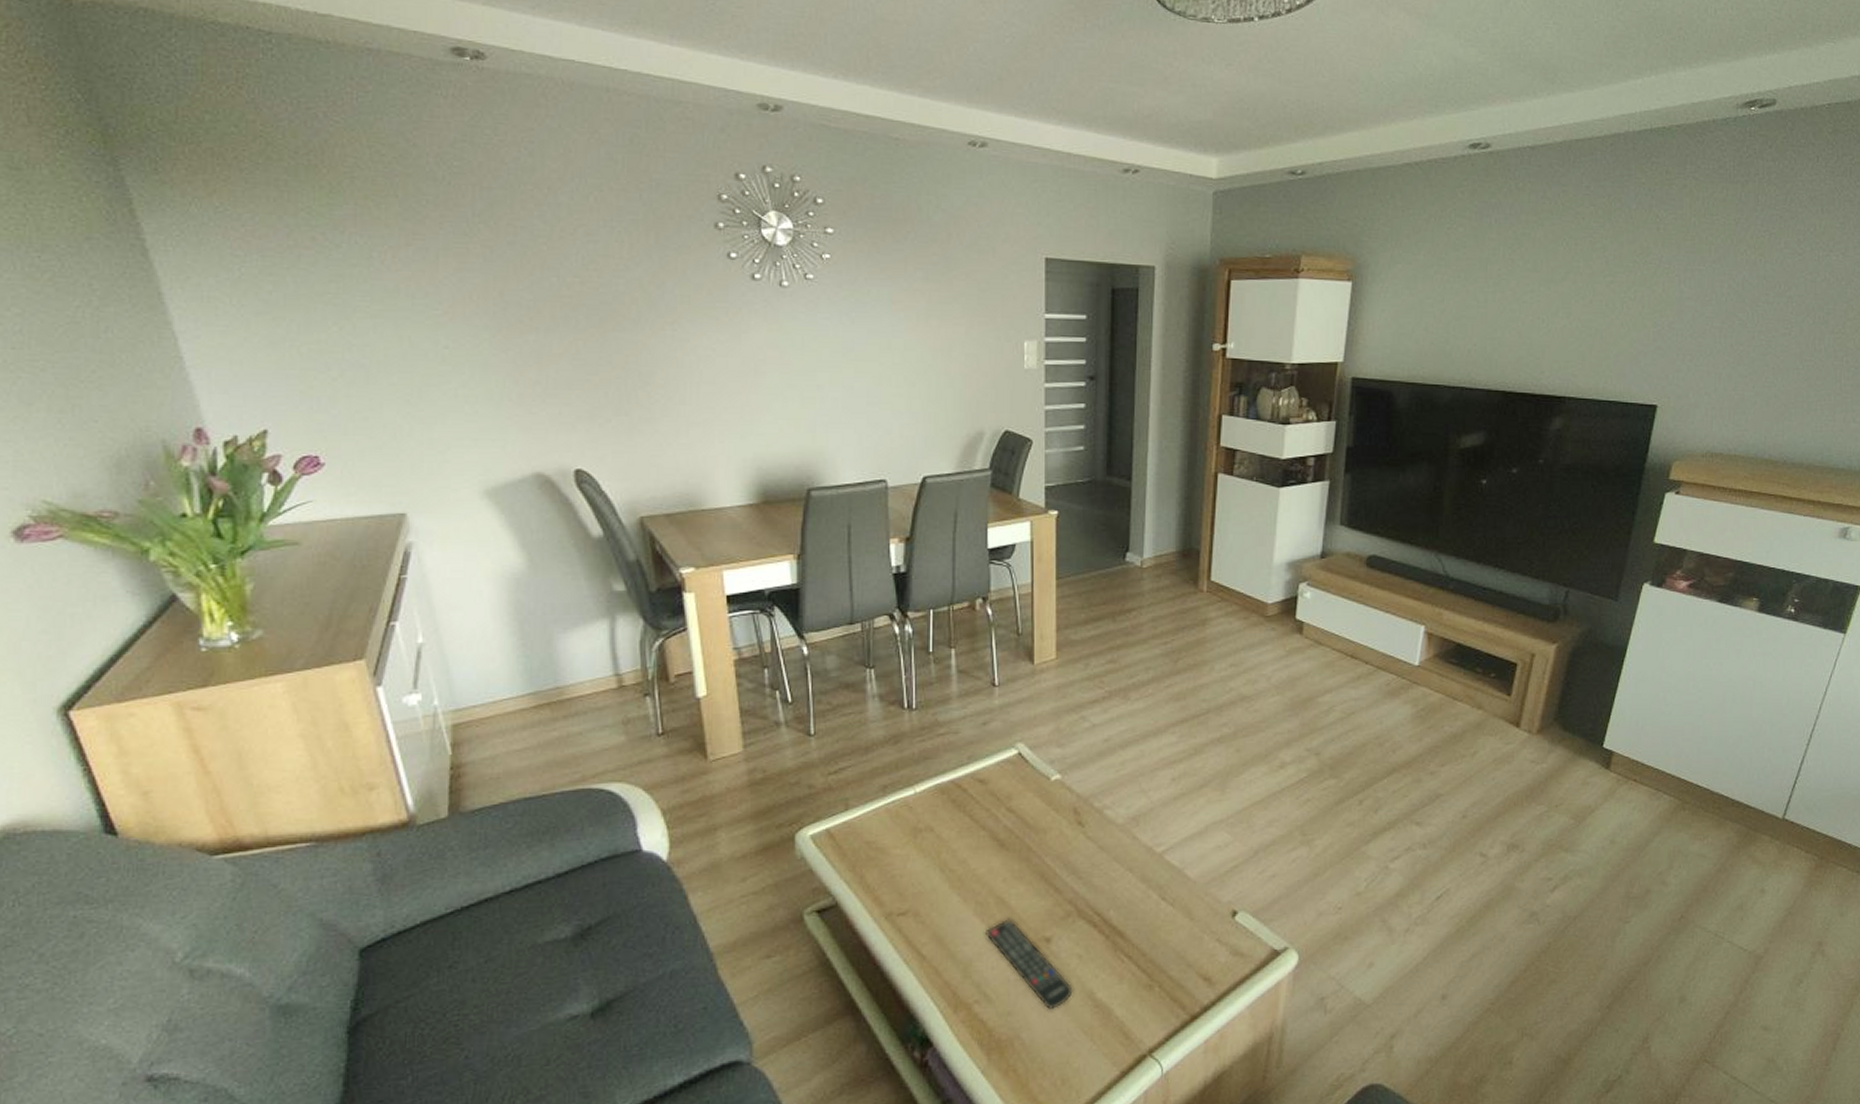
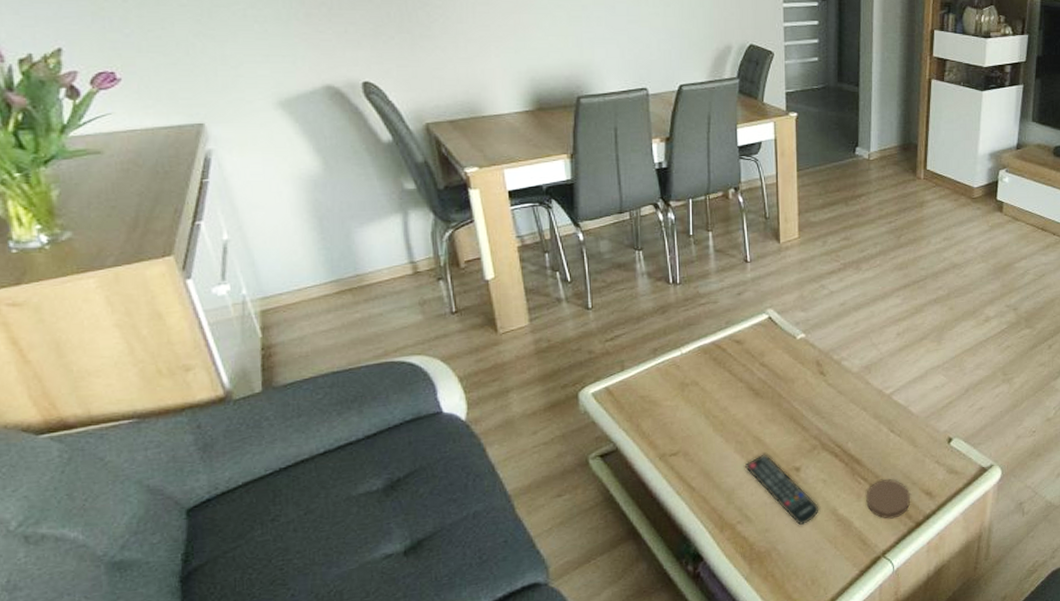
coaster: none [1130,959,1184,1008] -> present [866,479,910,519]

